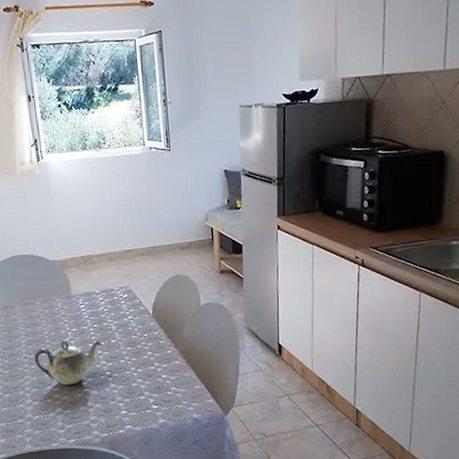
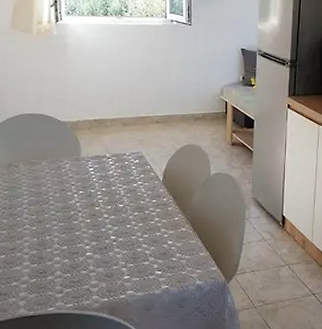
teapot: present [34,340,103,385] -> none [36,202,110,248]

